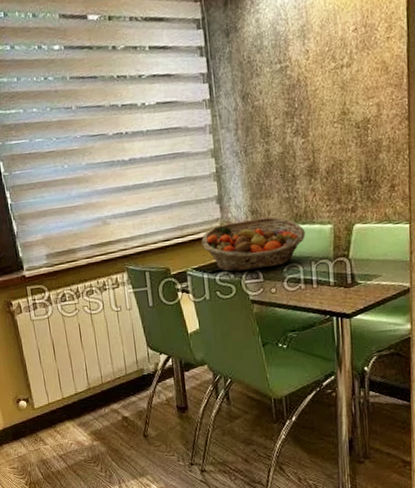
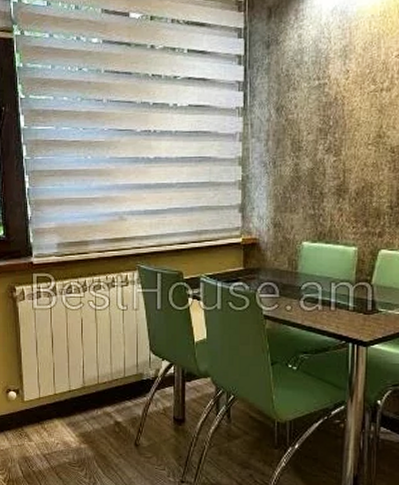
fruit basket: present [201,217,306,272] -> none [219,231,328,285]

